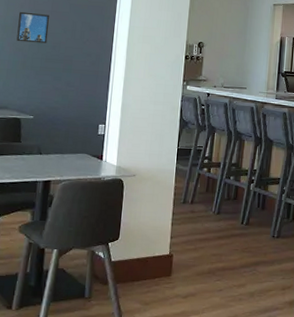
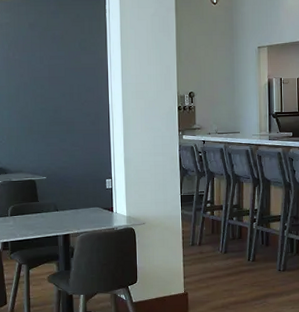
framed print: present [16,11,50,44] -> none [19,80,49,109]

